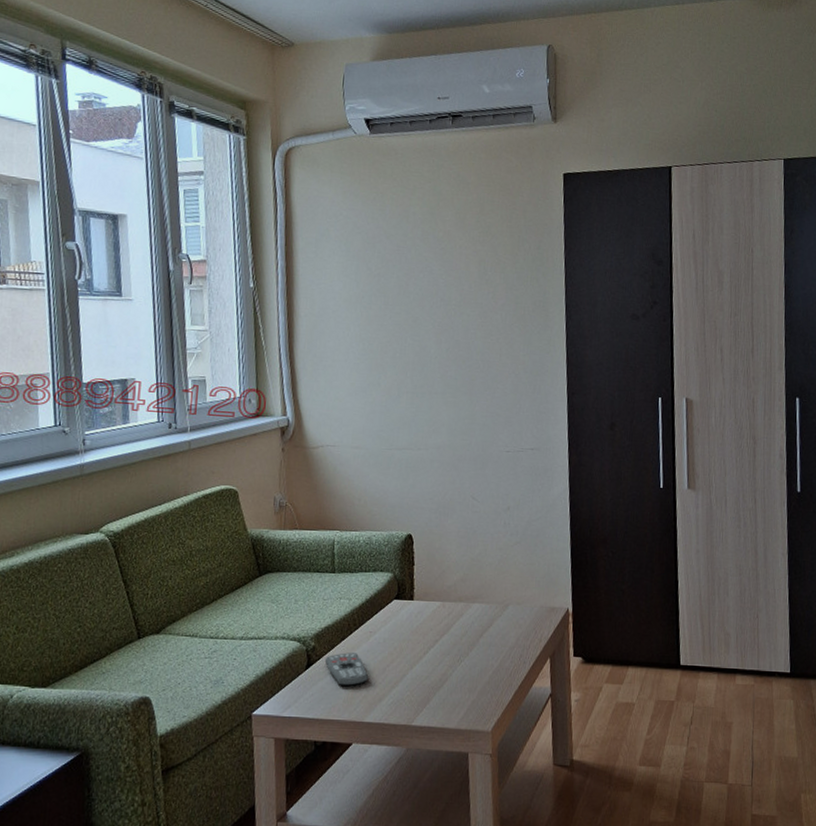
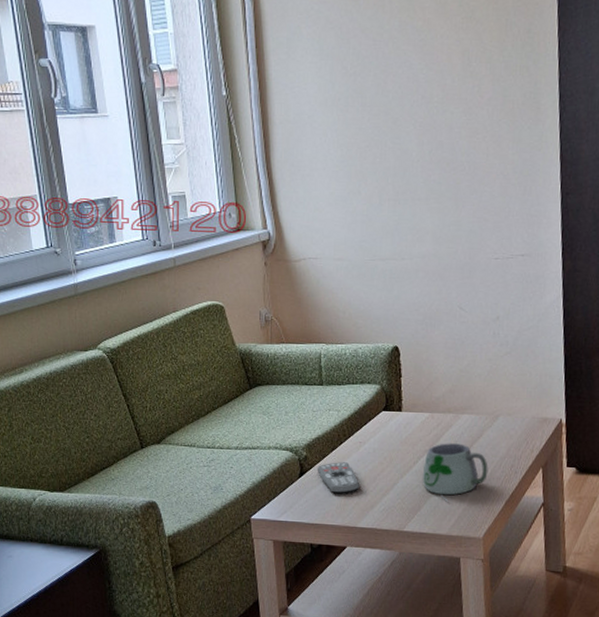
mug: none [432,632,498,695] -> present [422,443,488,503]

